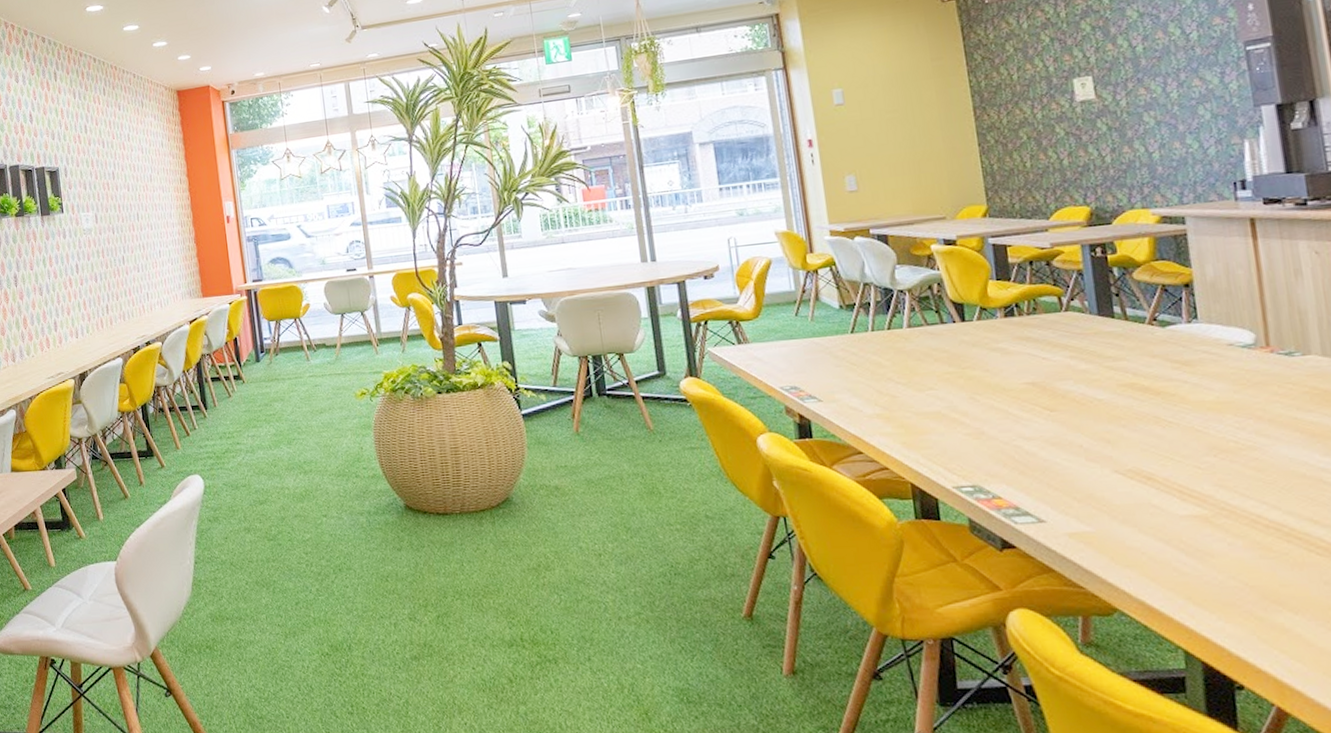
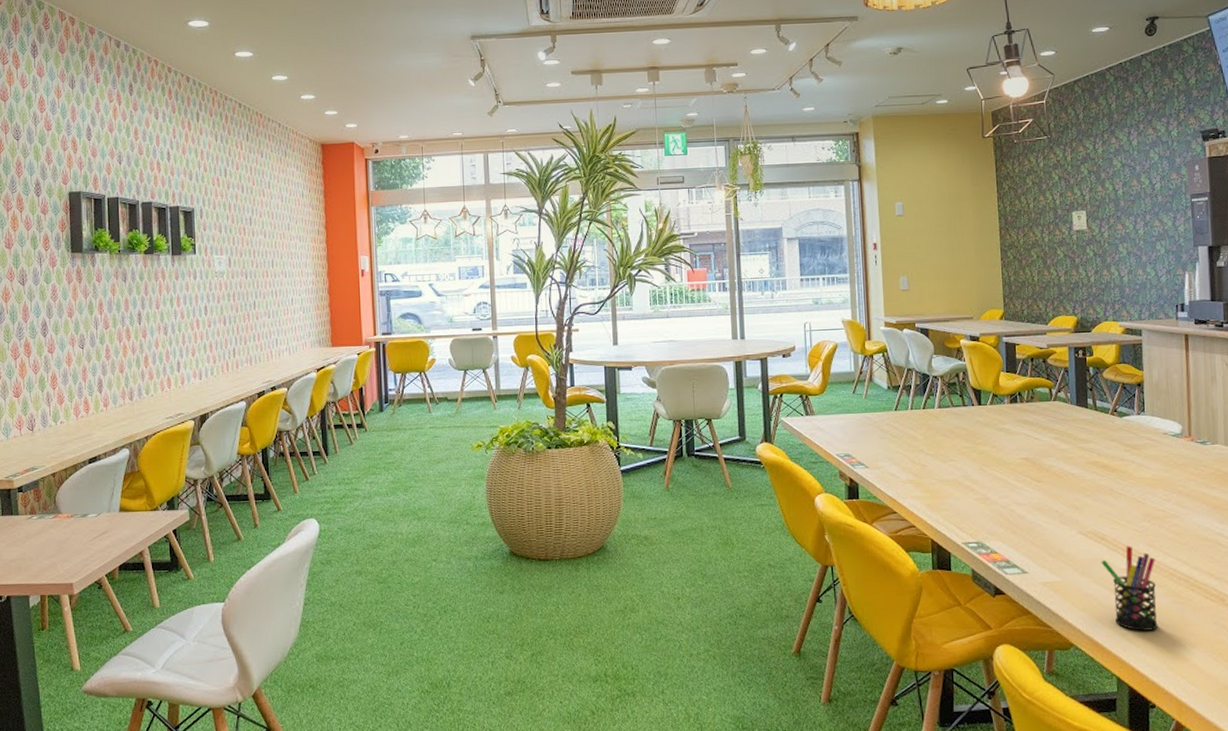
pen holder: none [1149,486,1240,593] -> present [1101,546,1158,631]

